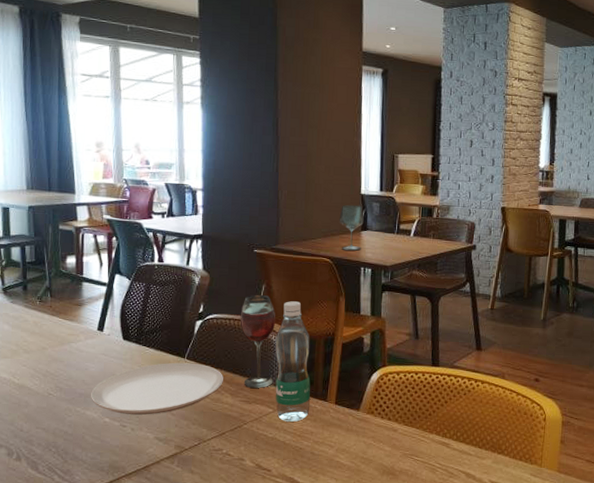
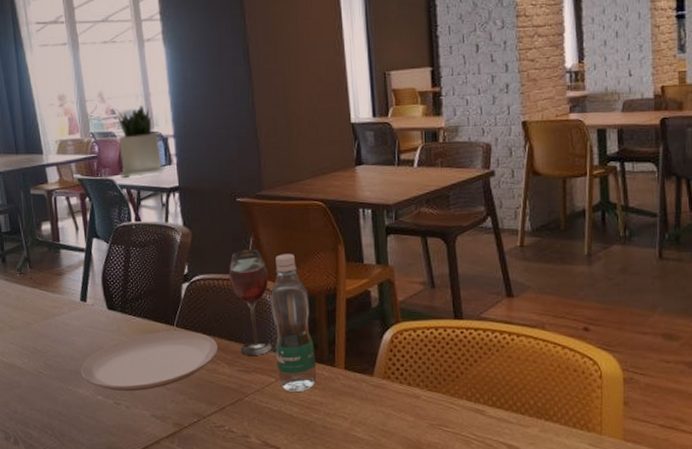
planter: none [146,159,192,223] -> present [114,105,166,177]
wine glass: present [339,204,364,251] -> none [328,136,358,190]

